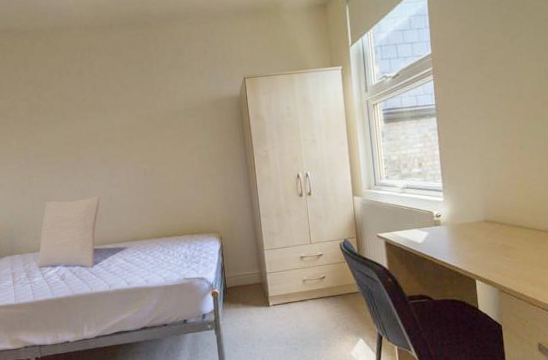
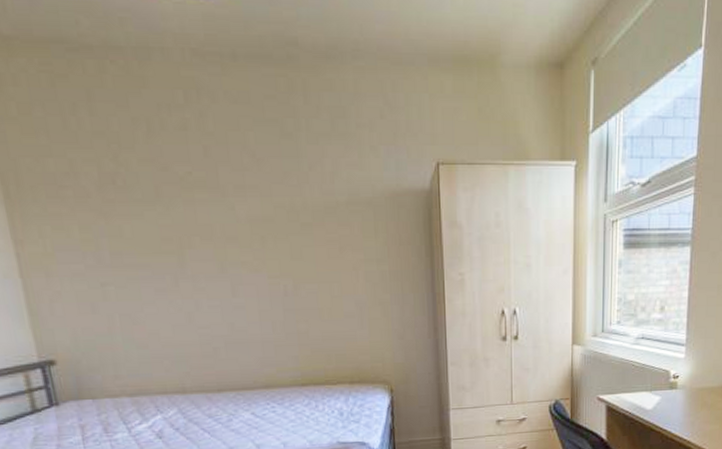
pillow: present [37,196,100,268] -> none [120,321,216,423]

